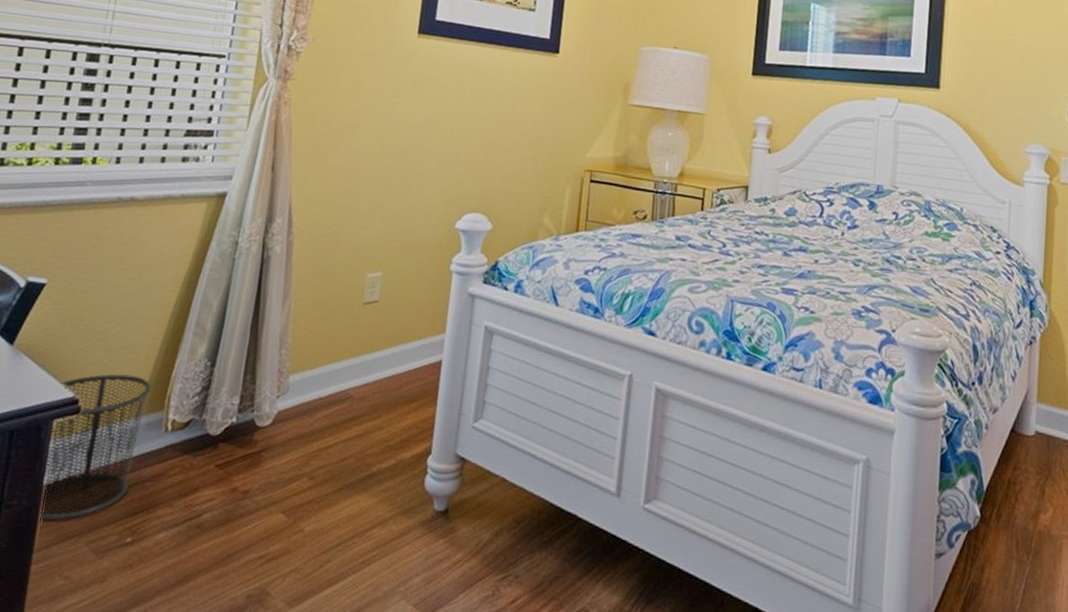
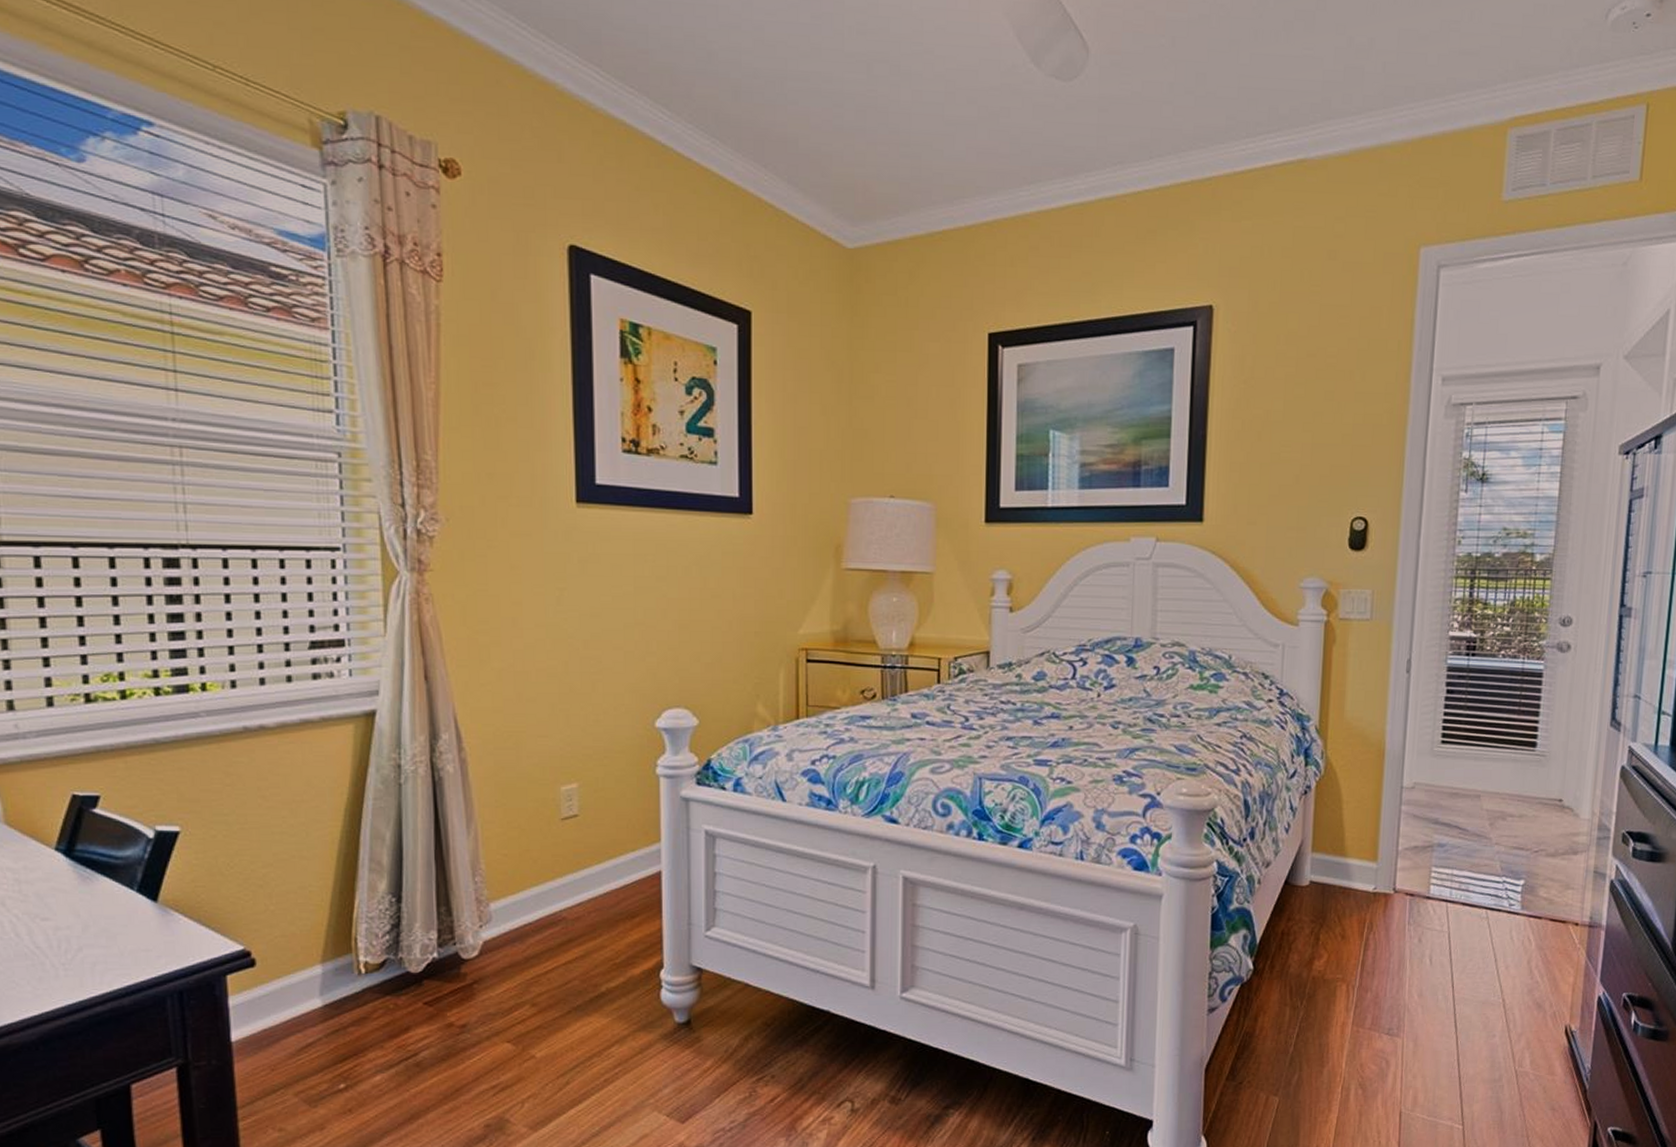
waste bin: present [39,374,152,521] -> none [223,920,333,1077]

